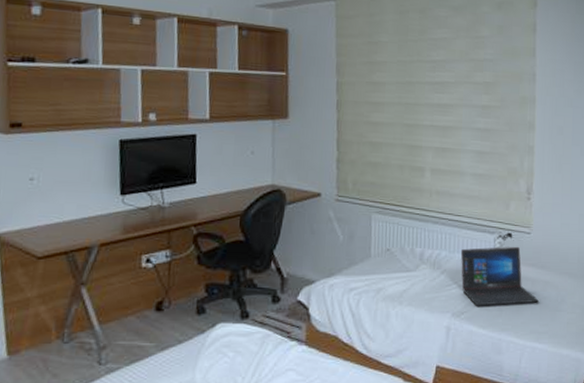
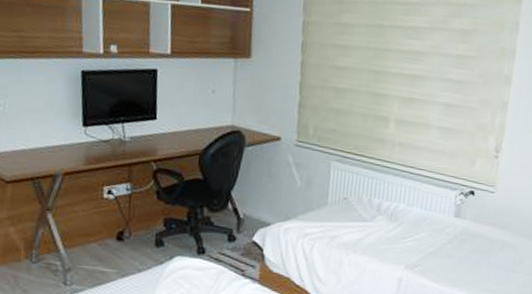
laptop: present [460,246,540,306] -> none [418,203,497,262]

